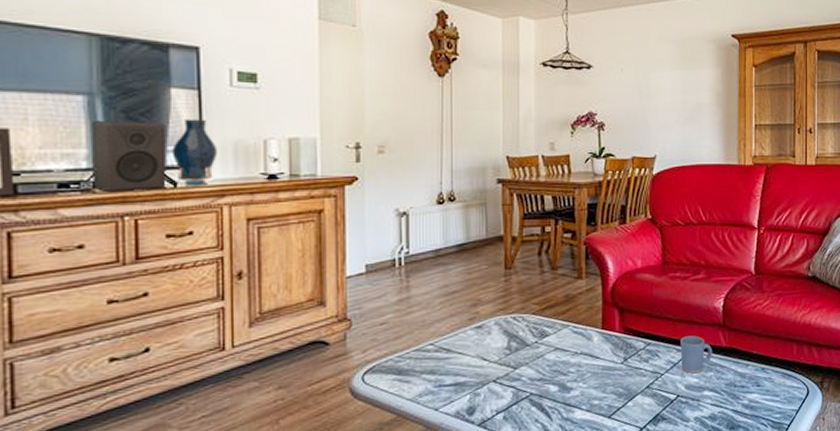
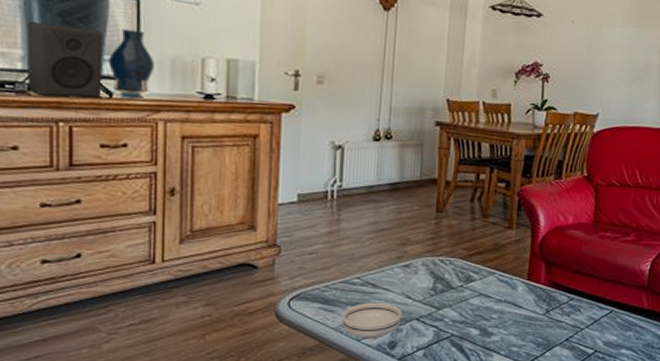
bowl: none [417,367,478,408] -> present [341,302,402,339]
mug: present [680,335,713,374] -> none [602,295,635,332]

